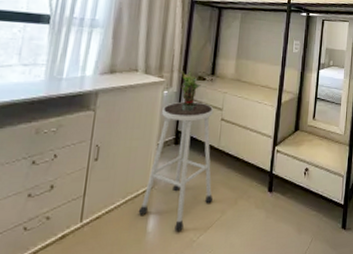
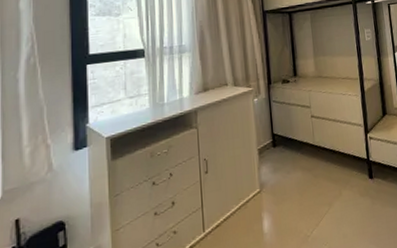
stool: present [138,101,214,231] -> none [252,103,319,229]
potted plant: present [177,69,200,112] -> none [262,76,287,115]

